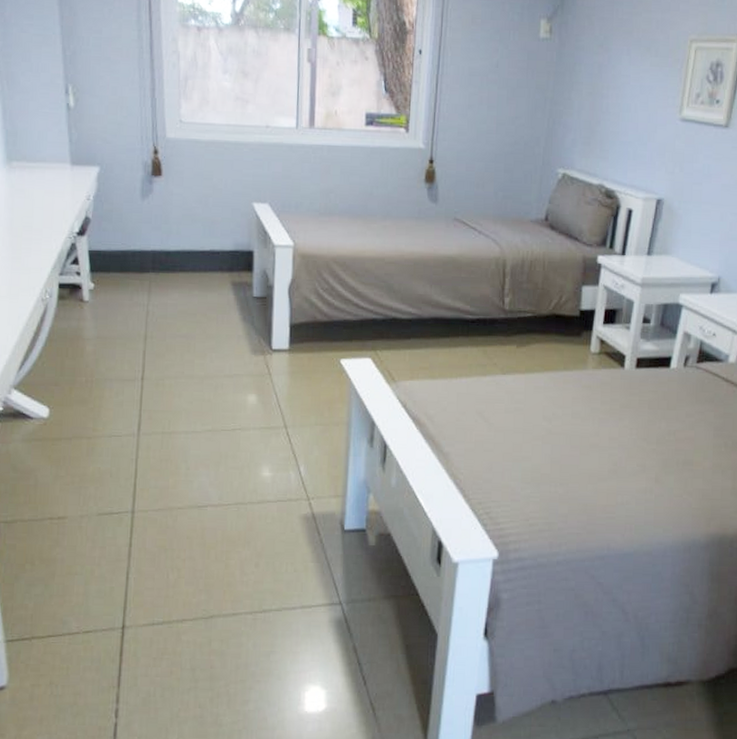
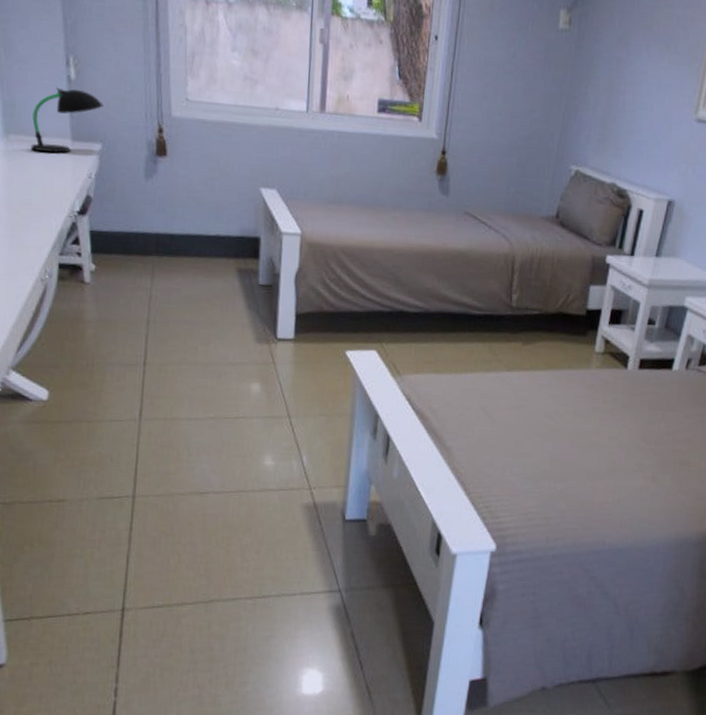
desk lamp: none [32,115,101,178] -> present [31,87,104,154]

